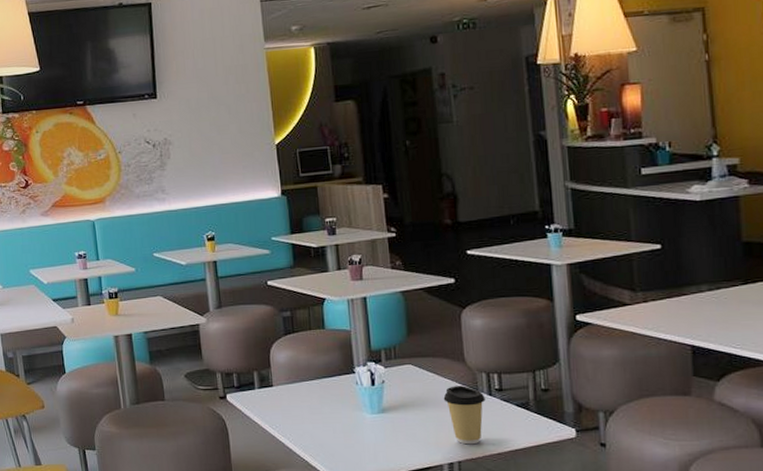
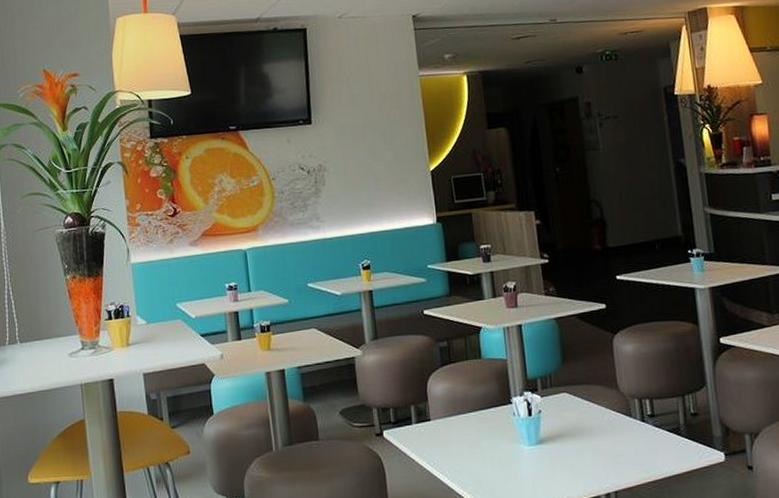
coffee cup: present [443,385,486,445] -> none [598,412,639,474]

